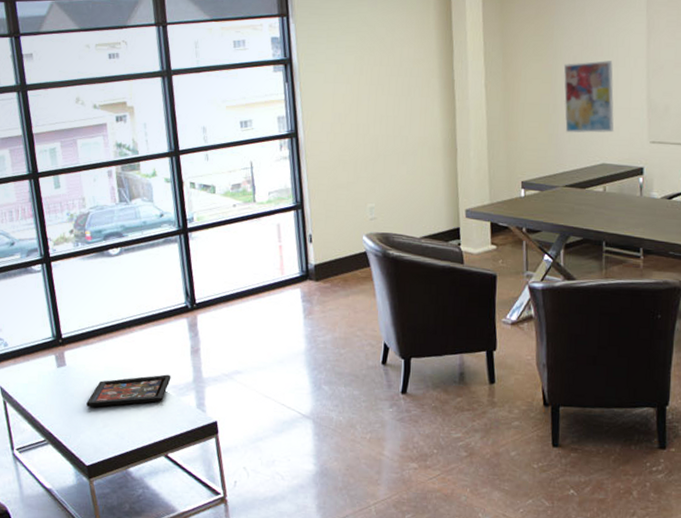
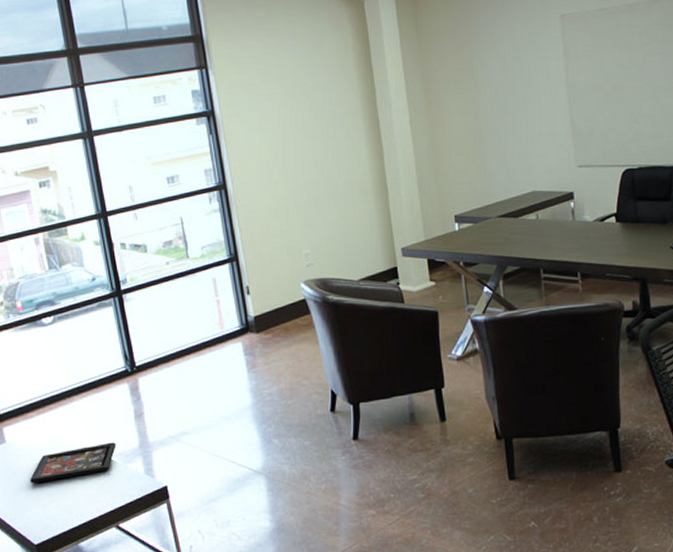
wall art: present [563,60,614,133] -> none [486,89,541,164]

